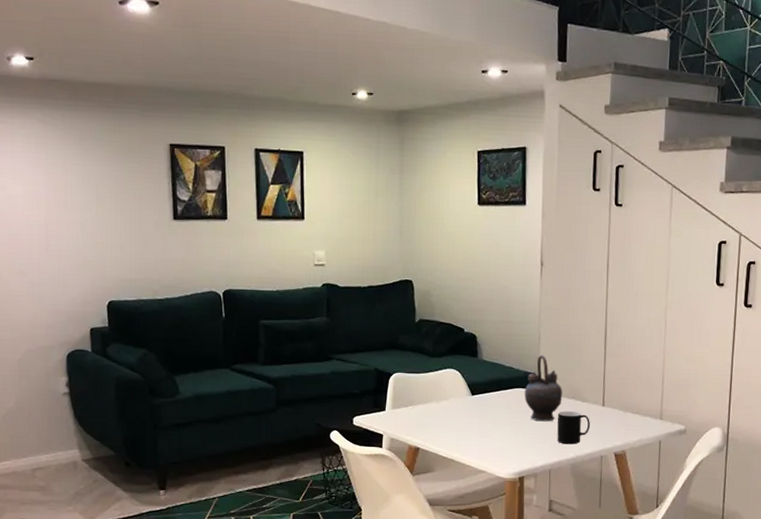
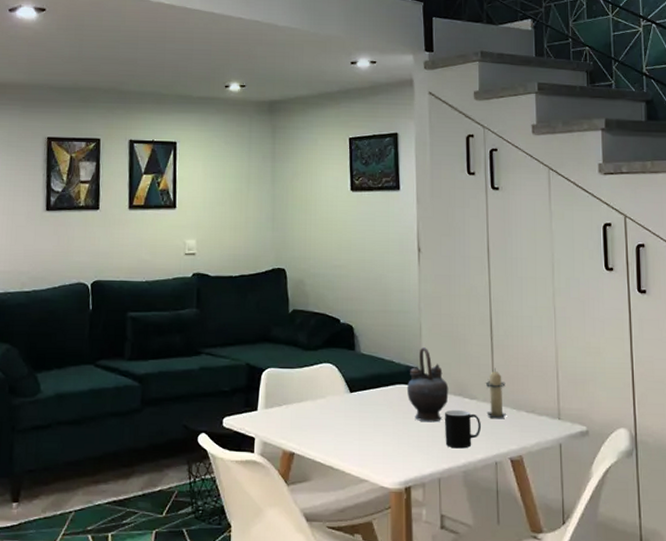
candle: none [596,374,615,419] -> present [485,368,506,419]

